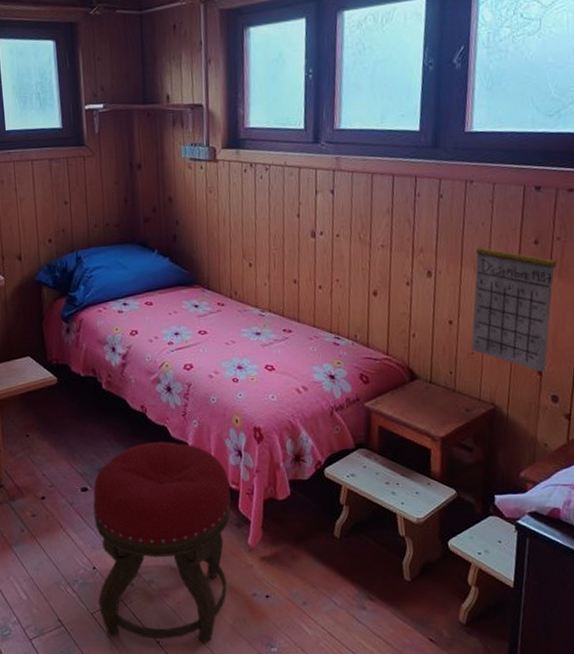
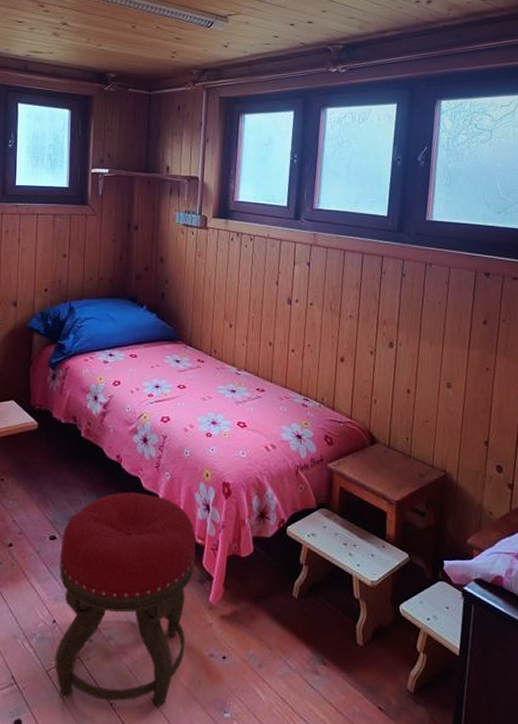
calendar: present [471,226,557,373] -> none [426,307,503,444]

